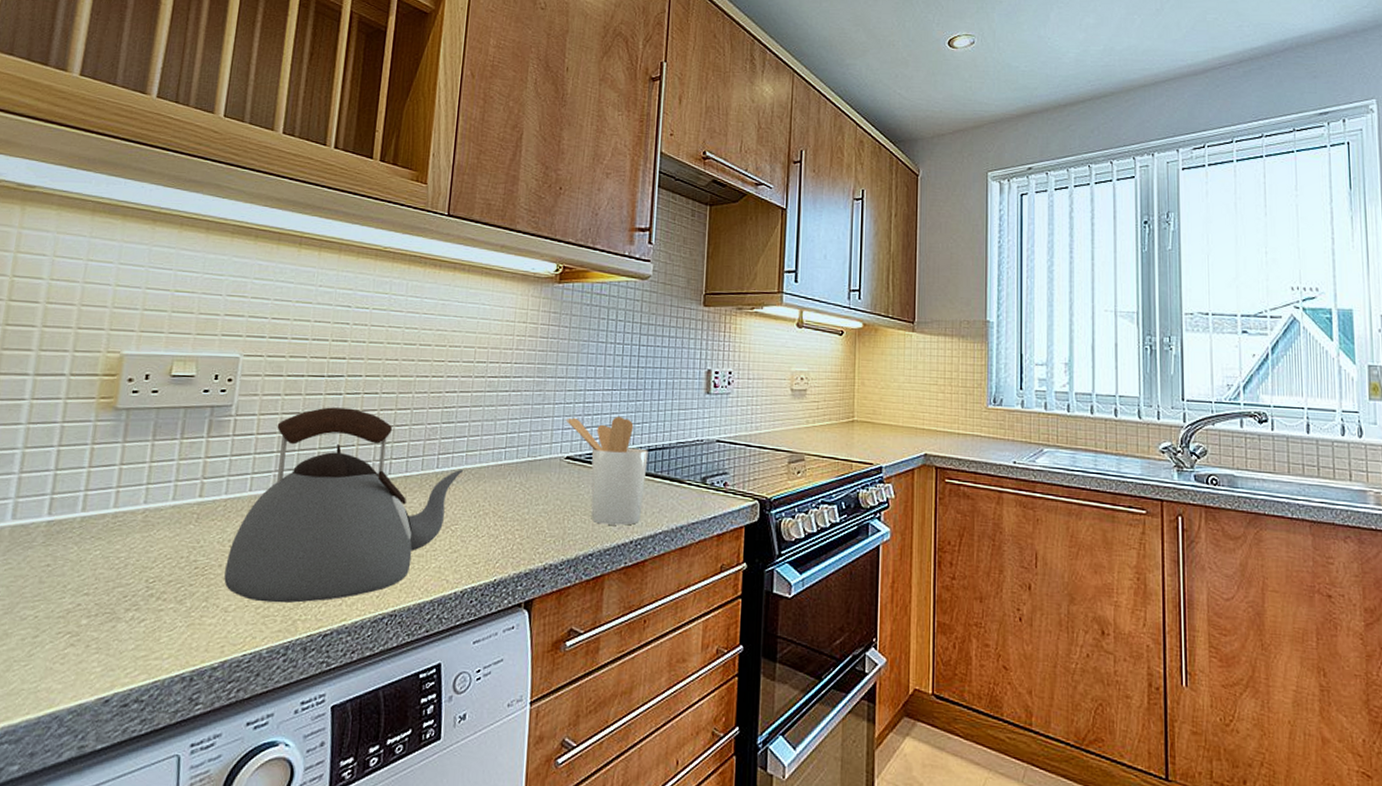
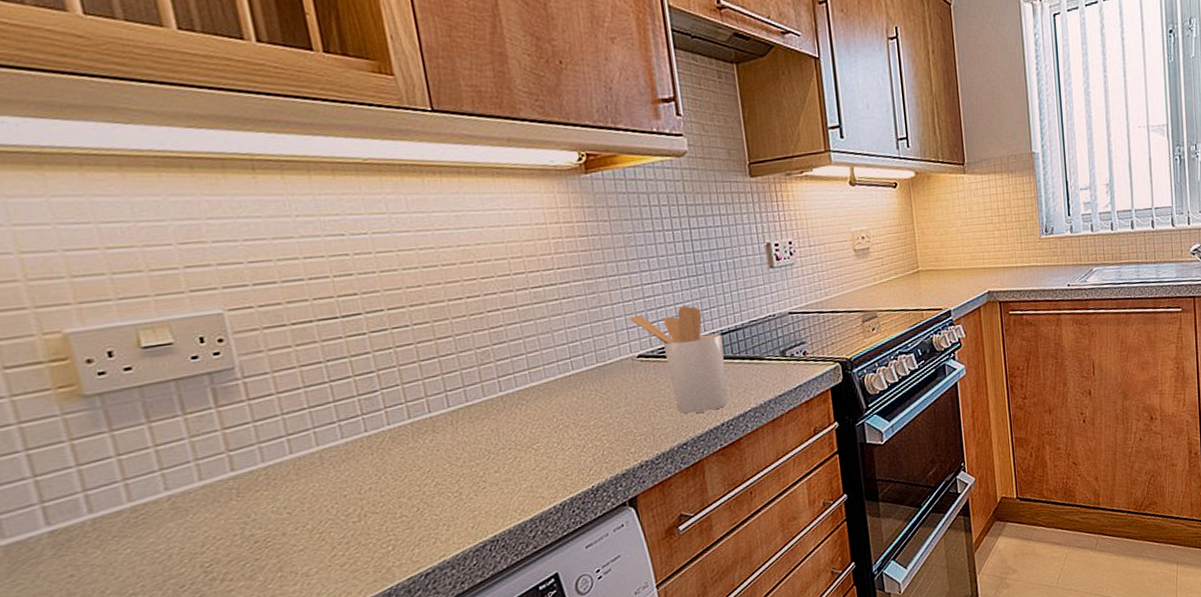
kettle: present [224,407,464,603] -> none [288,346,531,560]

